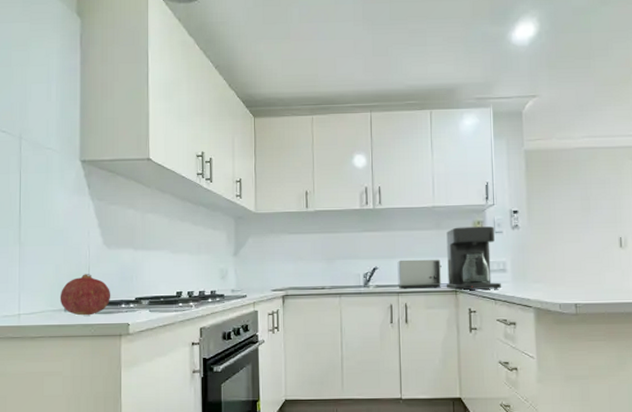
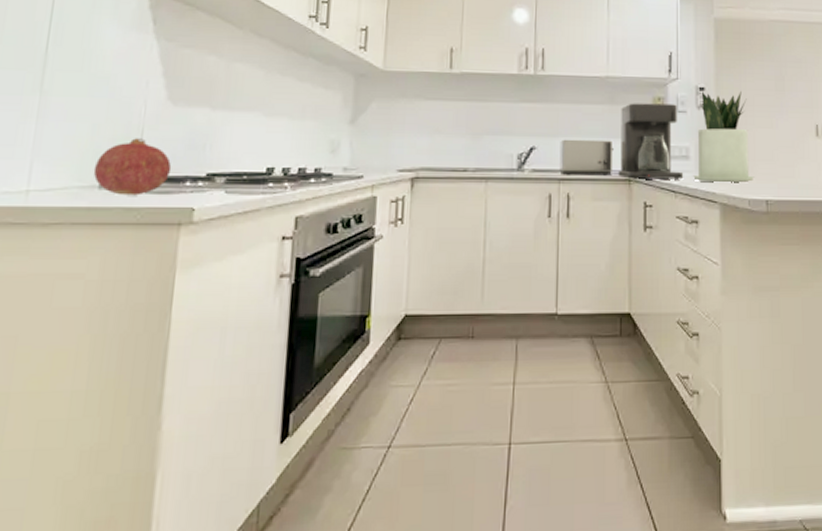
planter: none [509,211,565,291] -> present [692,90,755,183]

